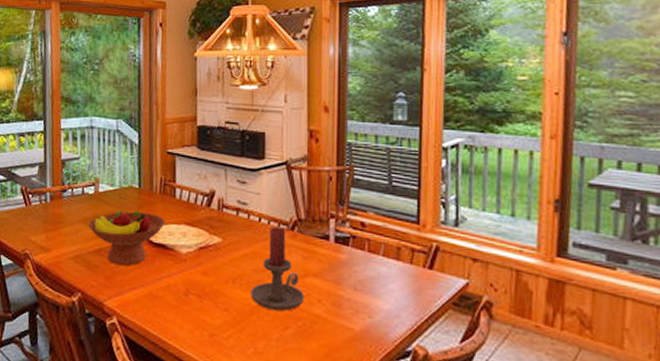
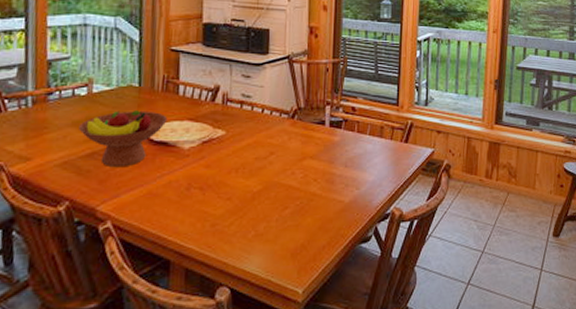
candle holder: present [250,226,304,311] -> none [252,116,302,193]

